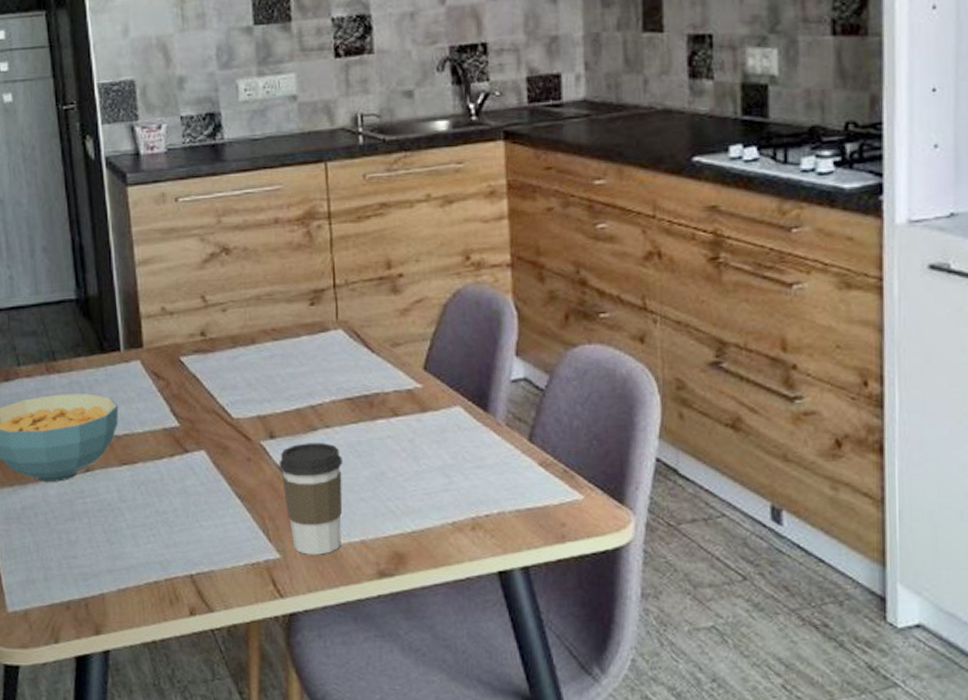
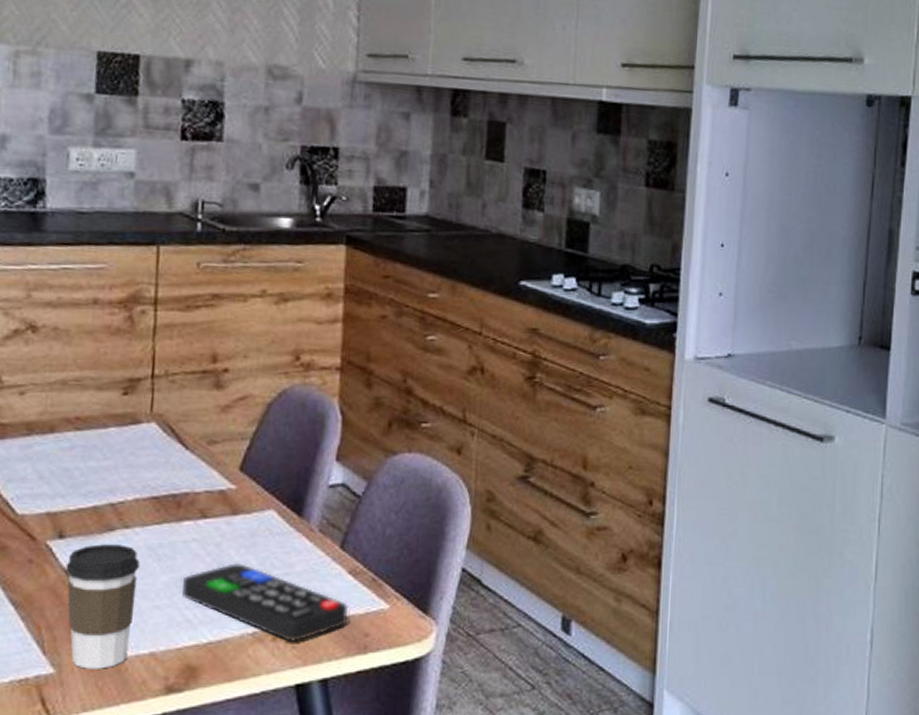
remote control: none [382,458,543,531] -> present [182,563,349,642]

